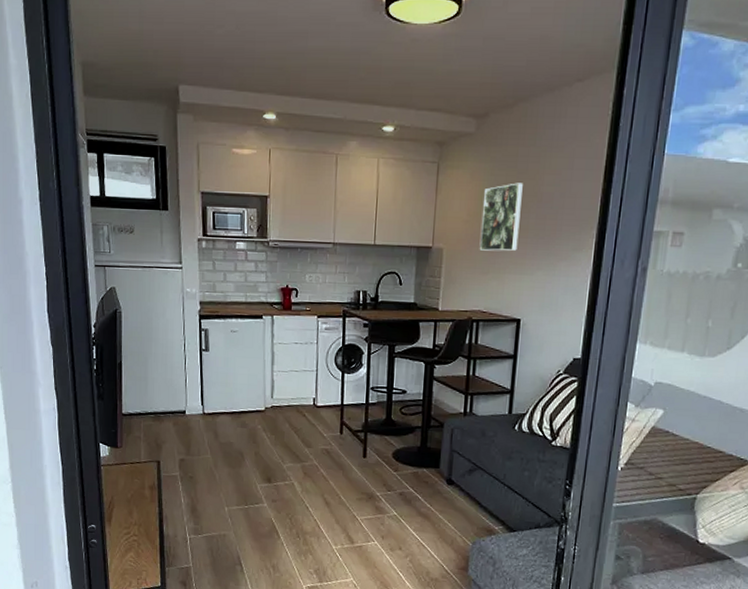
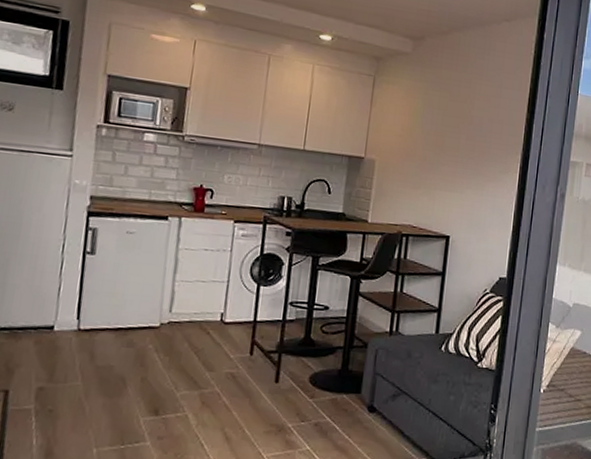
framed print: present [479,183,523,251] -> none [411,104,455,168]

